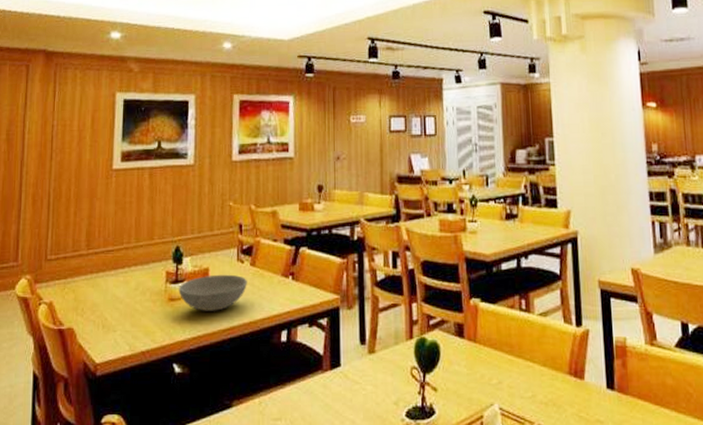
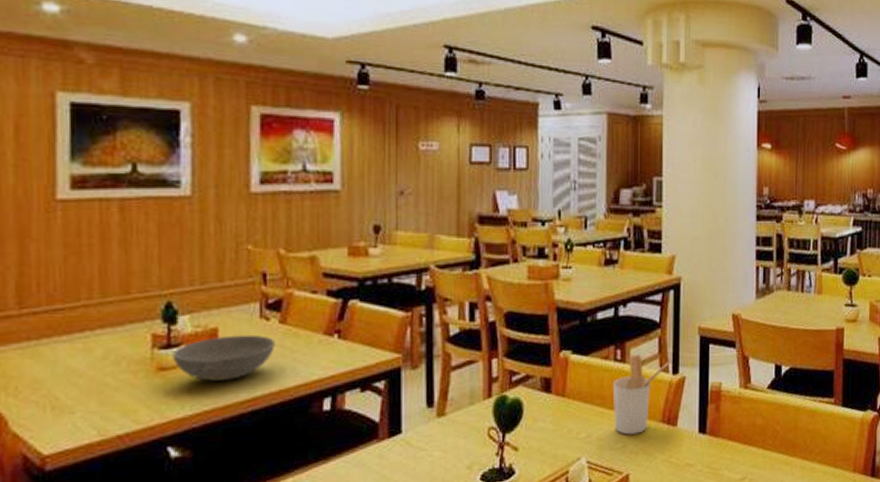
utensil holder: none [519,306,573,385] -> present [612,355,670,435]

